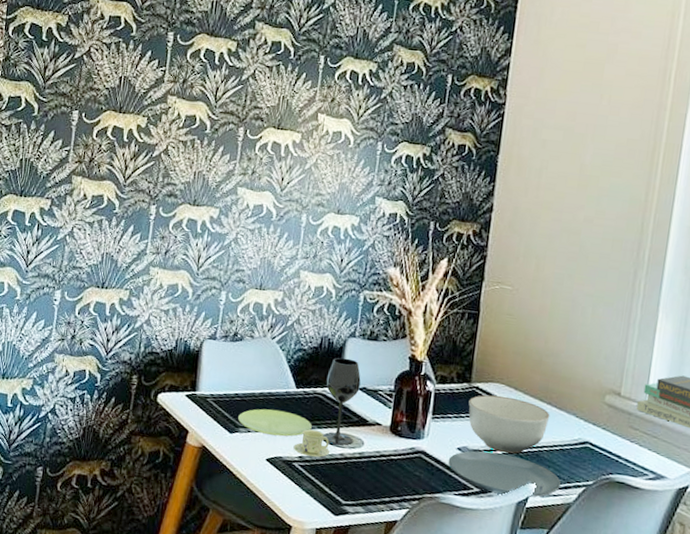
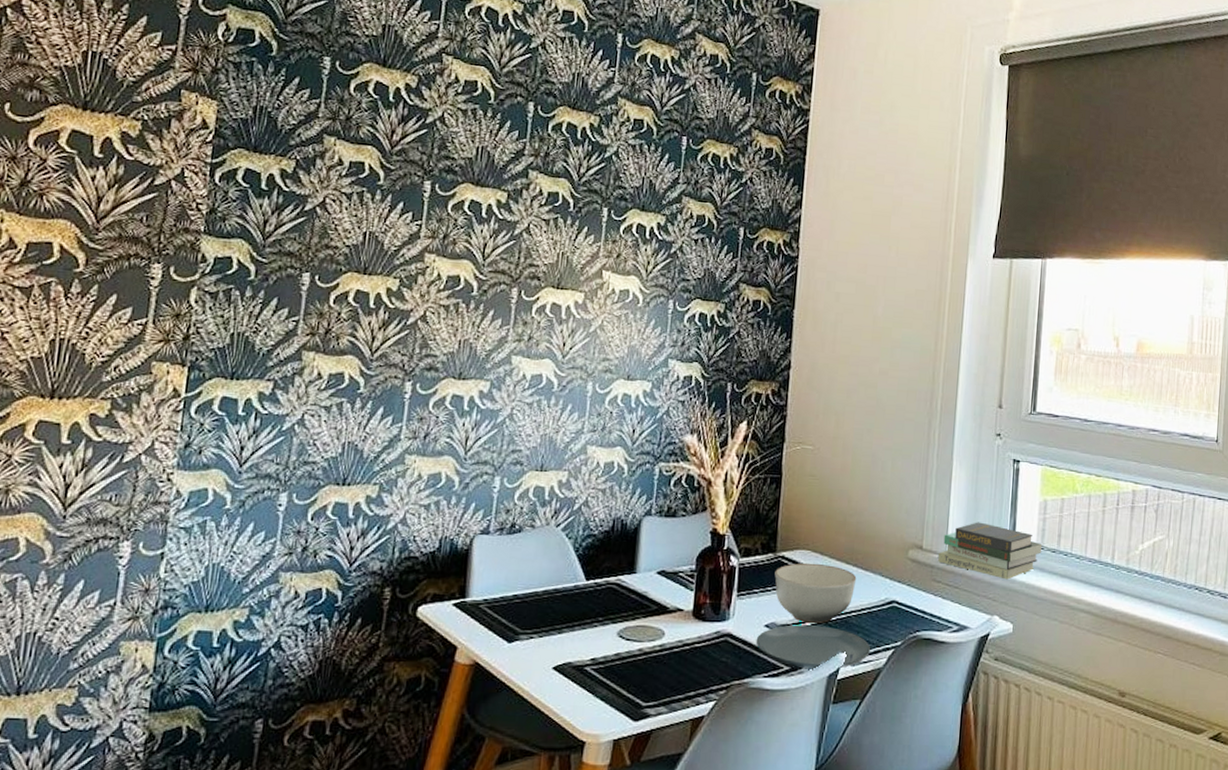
plate: present [238,408,312,437] -> none [518,608,605,639]
cup and saucer: present [293,429,330,458] -> none [584,626,626,658]
wineglass: present [323,357,361,445] -> none [618,540,659,639]

